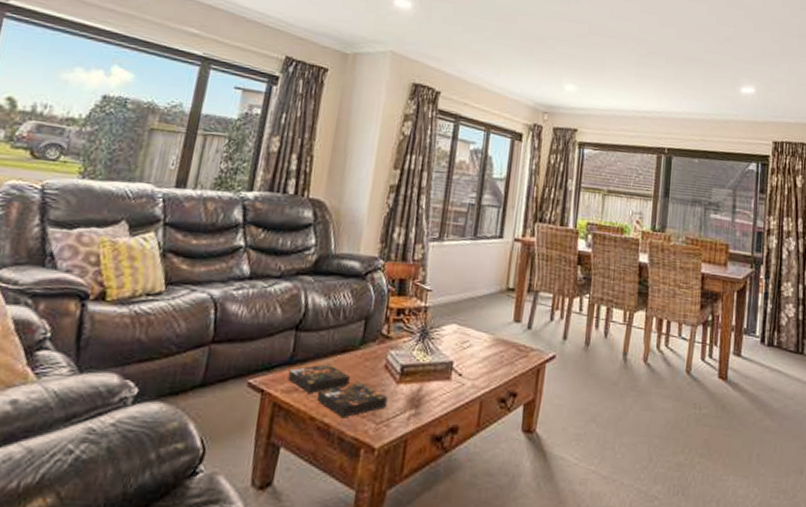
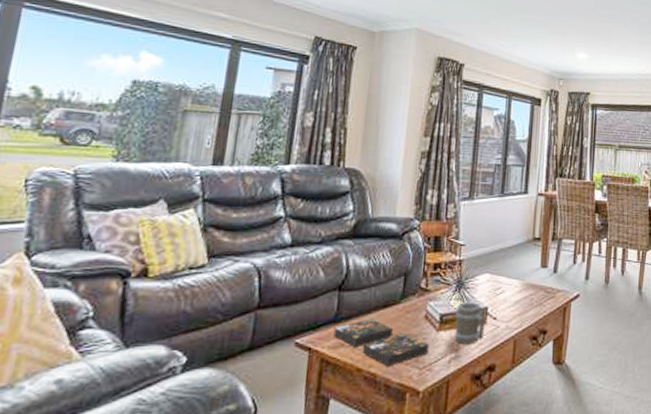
barrel: none [415,354,450,402] -> present [454,302,486,345]

